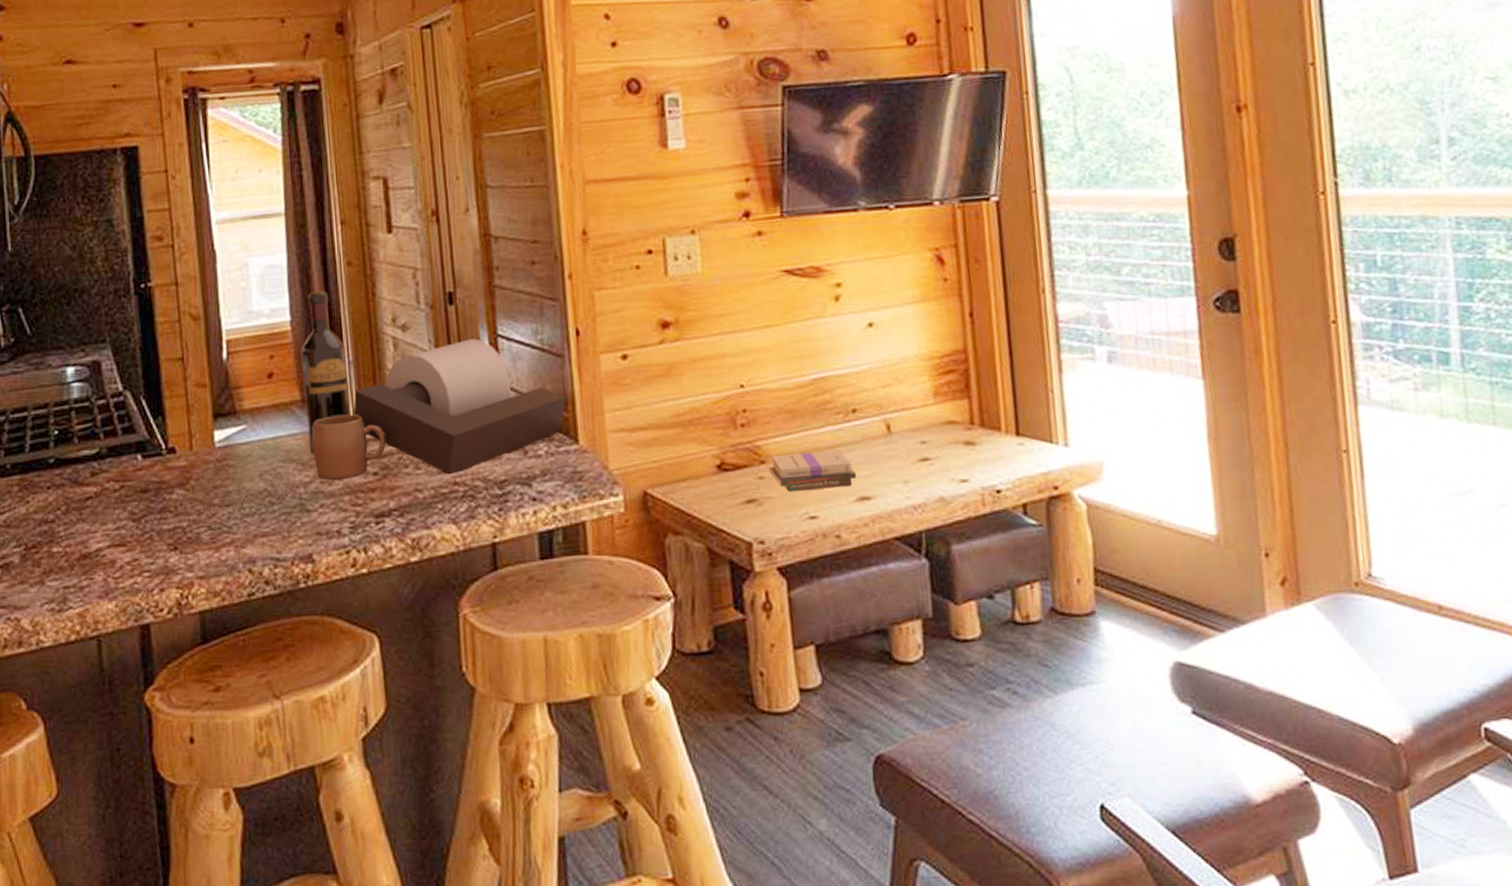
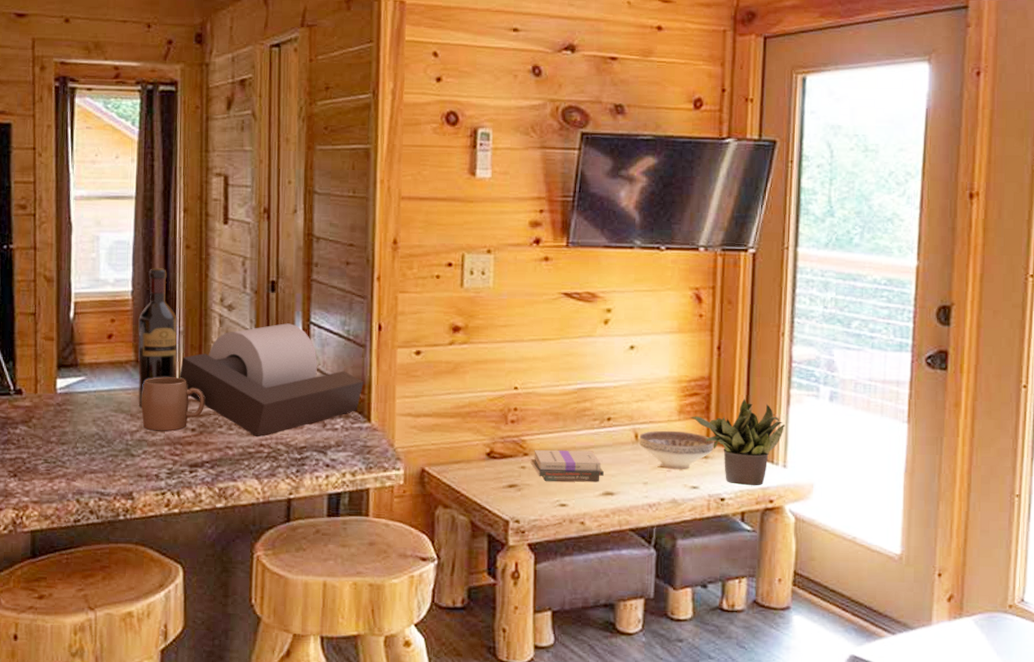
decorative bowl: none [891,416,981,463] -> present [639,430,715,470]
potted plant: none [947,370,1061,473] -> present [689,398,786,486]

